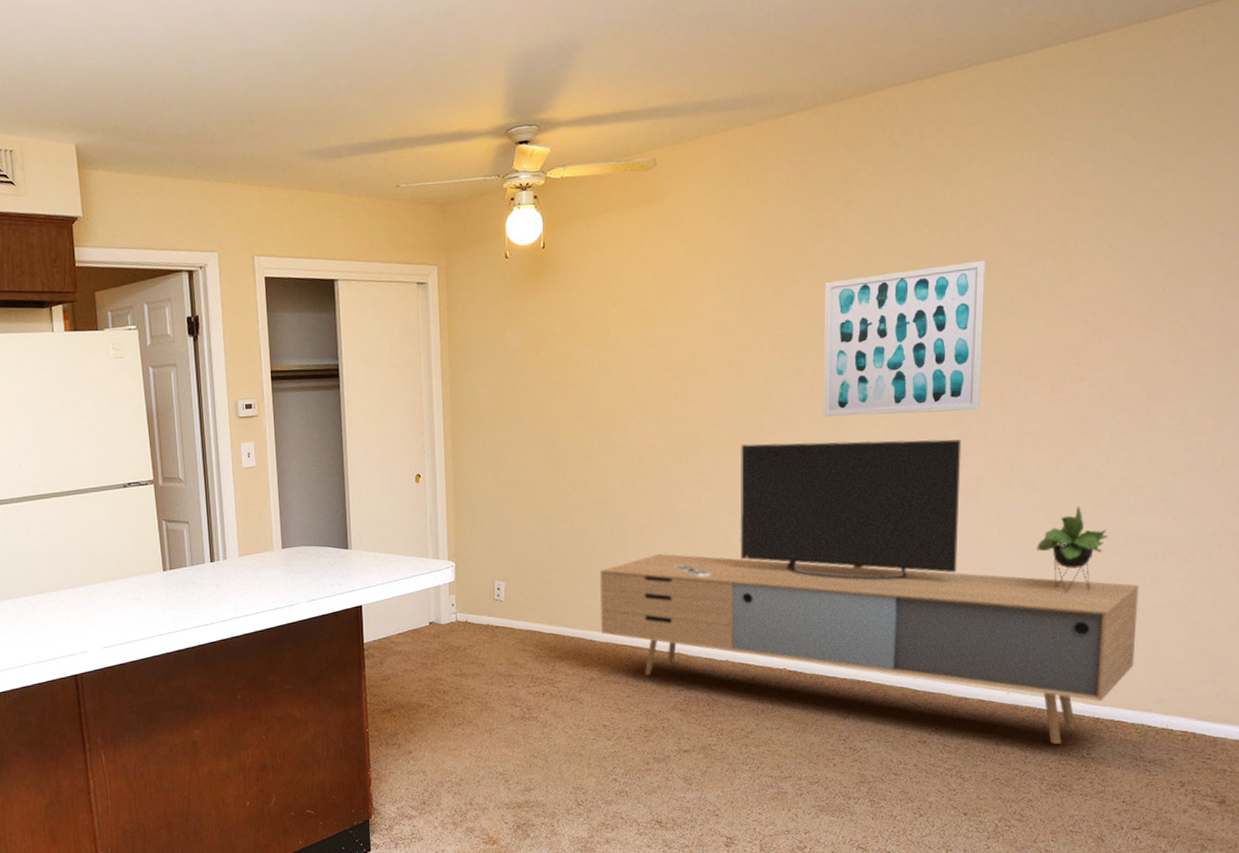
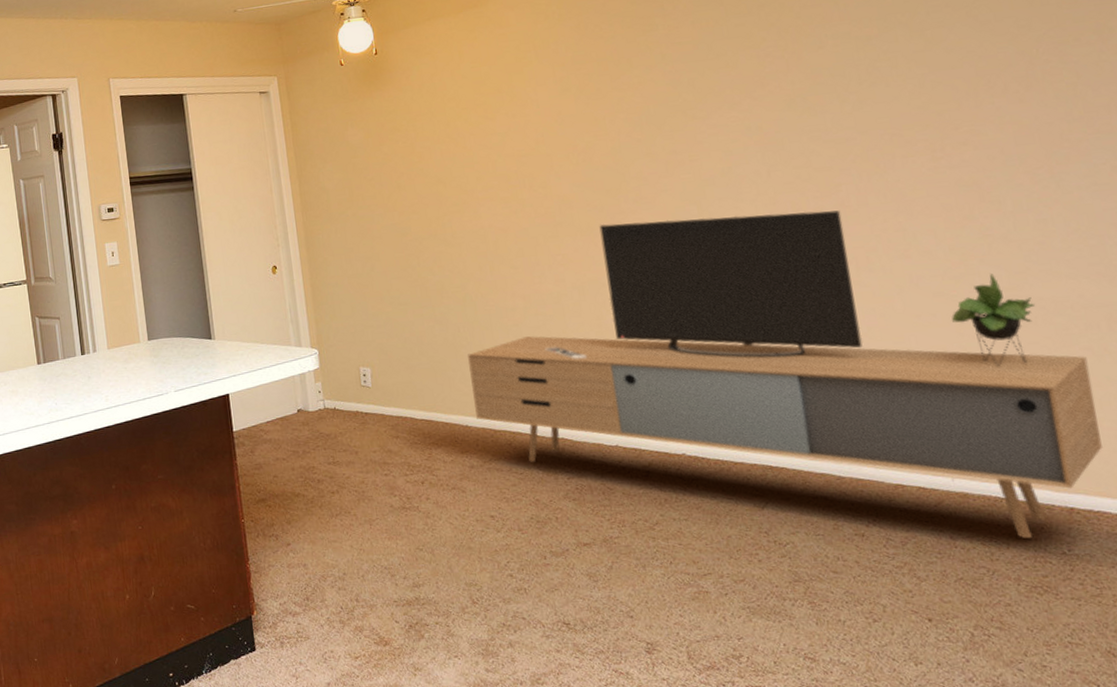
wall art: present [823,260,985,417] -> none [663,35,854,194]

